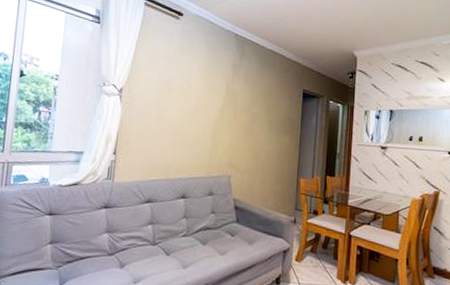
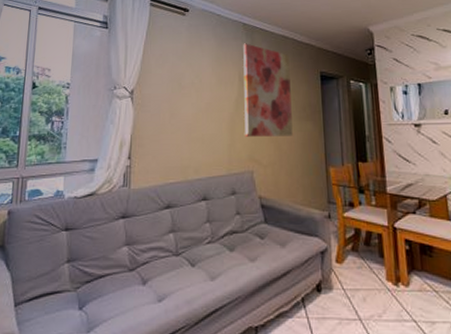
wall art: none [226,54,276,147] -> present [243,43,293,138]

